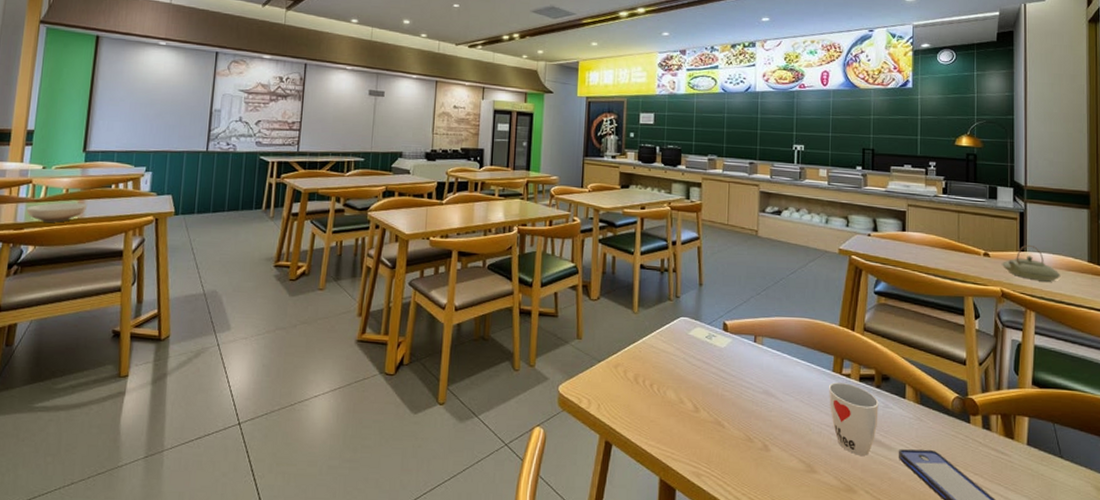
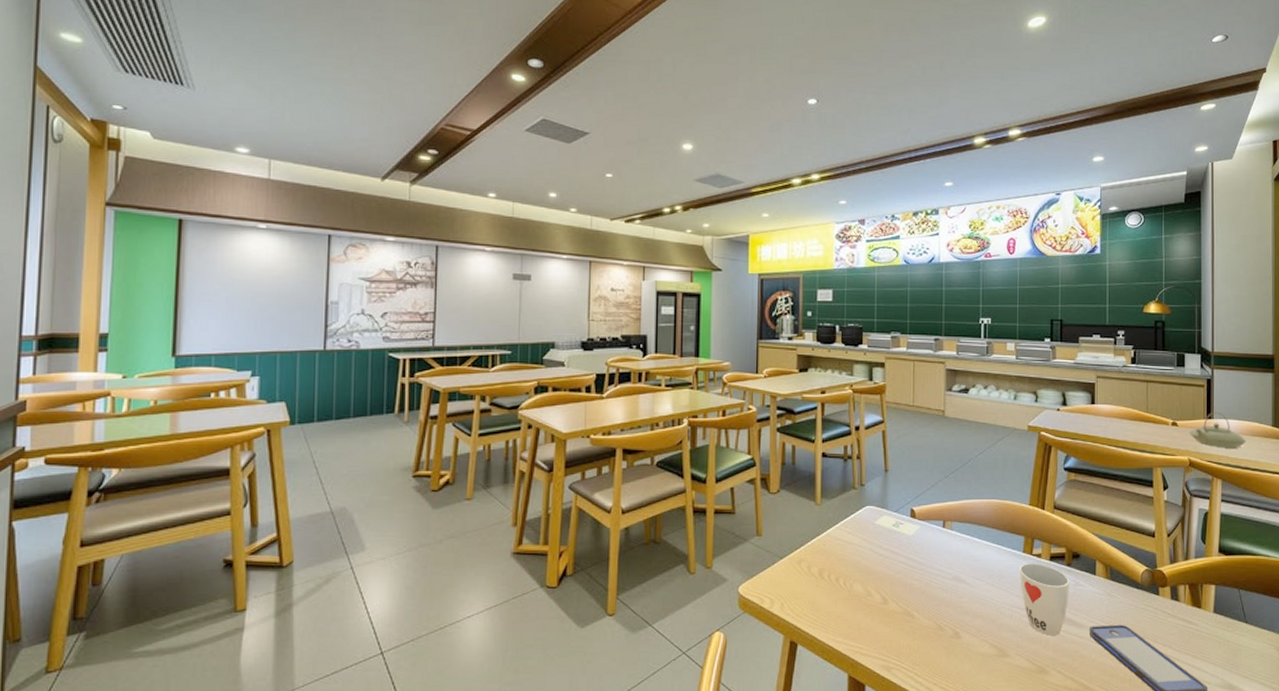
bowl: present [26,202,88,223] -> none [106,416,183,440]

